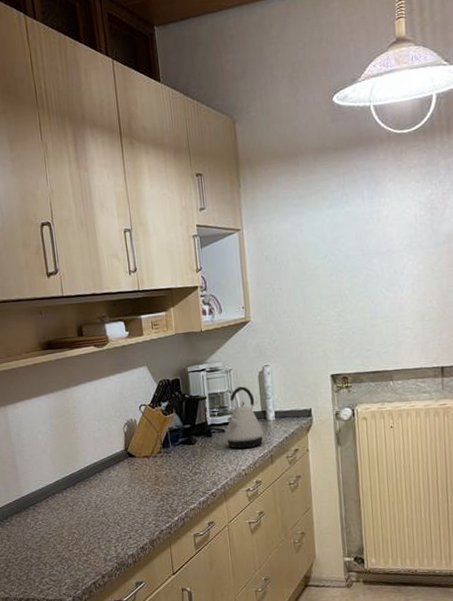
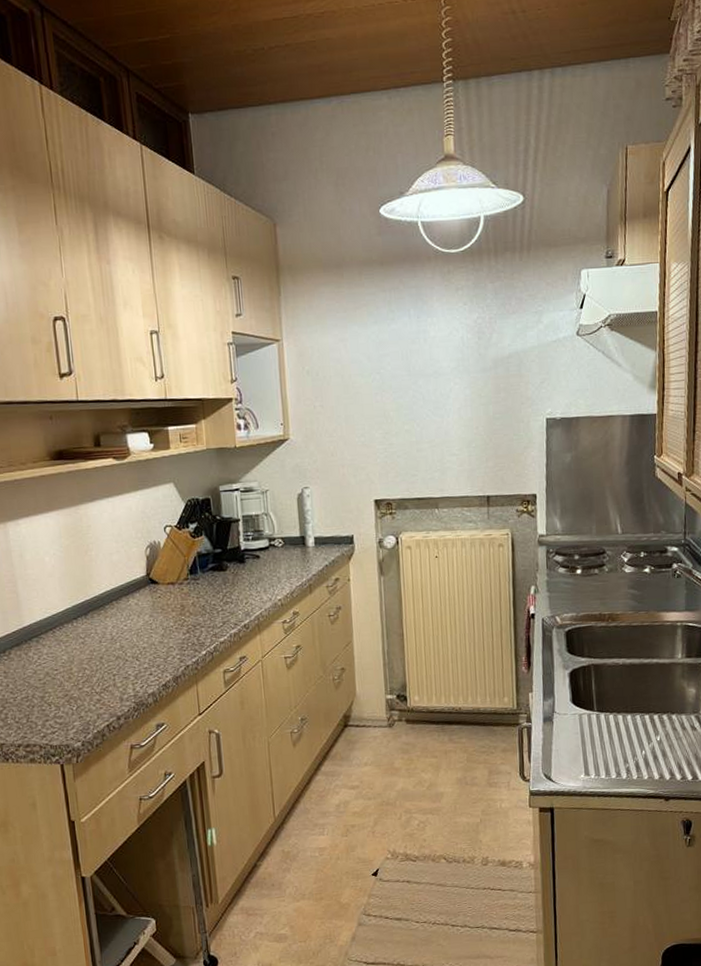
kettle: present [225,386,264,449] -> none [260,509,302,577]

